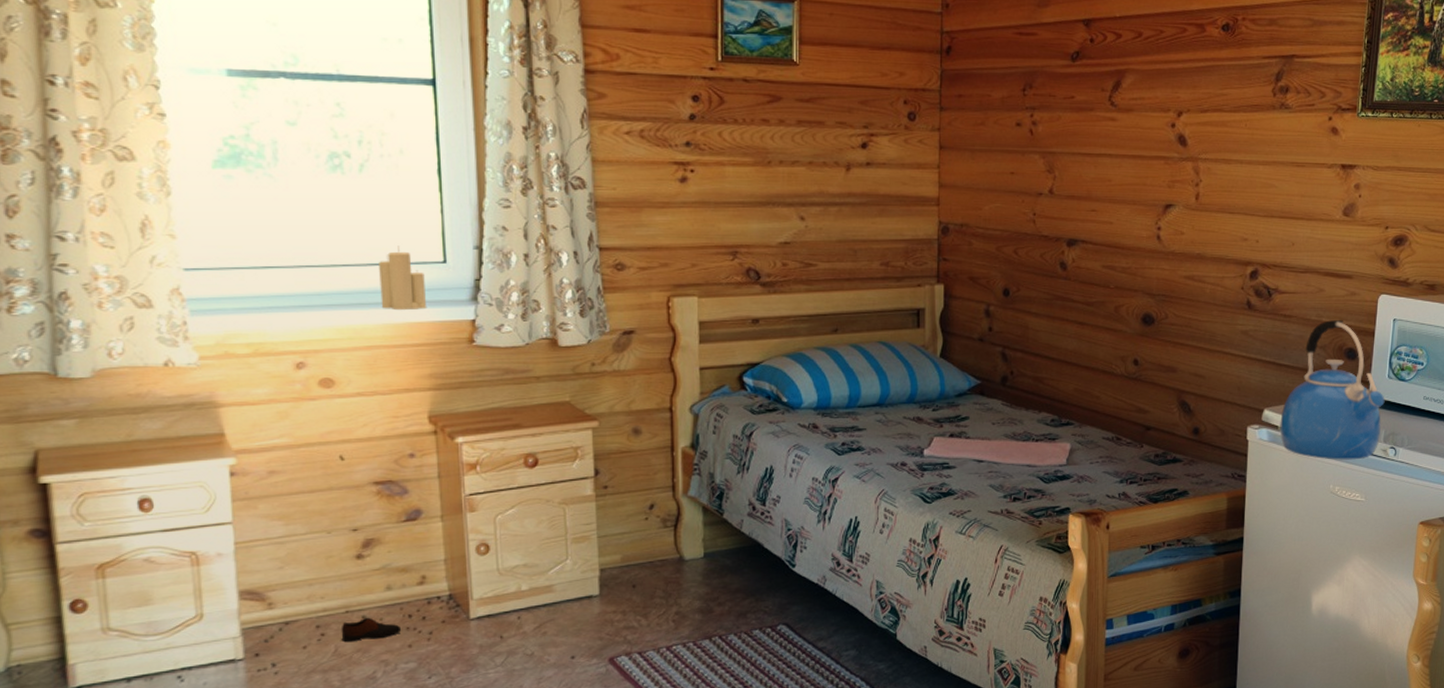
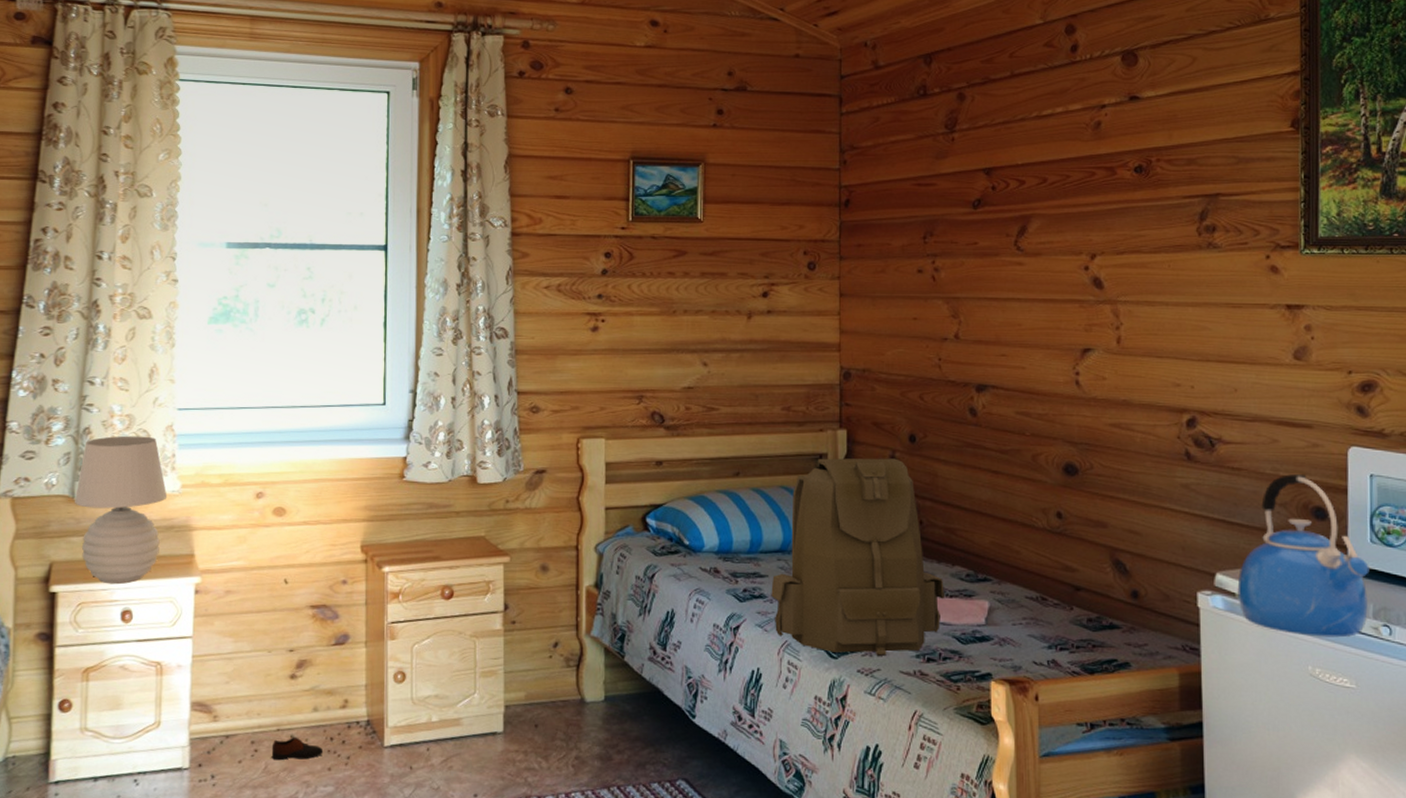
table lamp: none [57,301,182,471] -> present [74,435,168,585]
candle: present [379,246,427,311] -> none [329,389,367,448]
backpack: none [869,312,1031,498] -> present [771,458,944,656]

